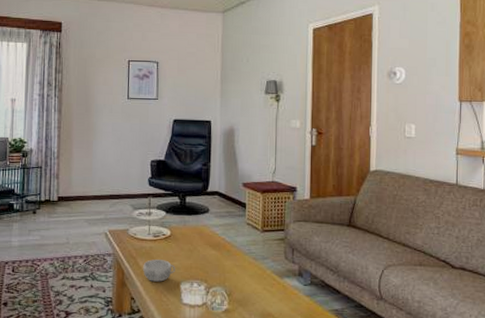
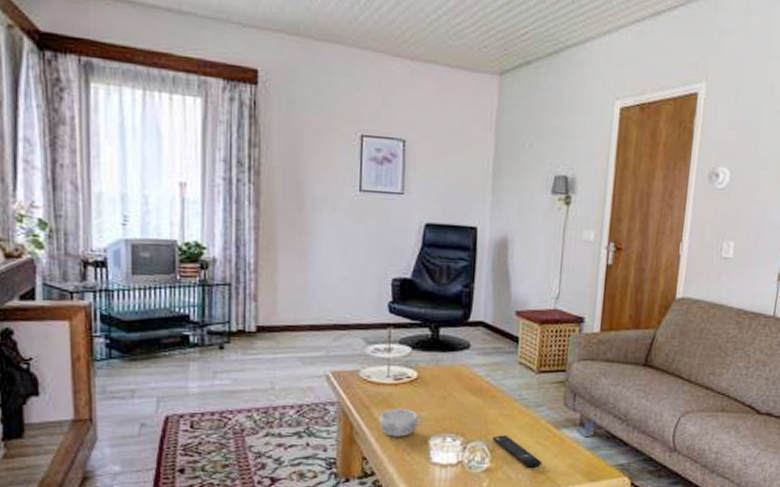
remote control: none [229,282,269,311] -> present [492,435,541,469]

